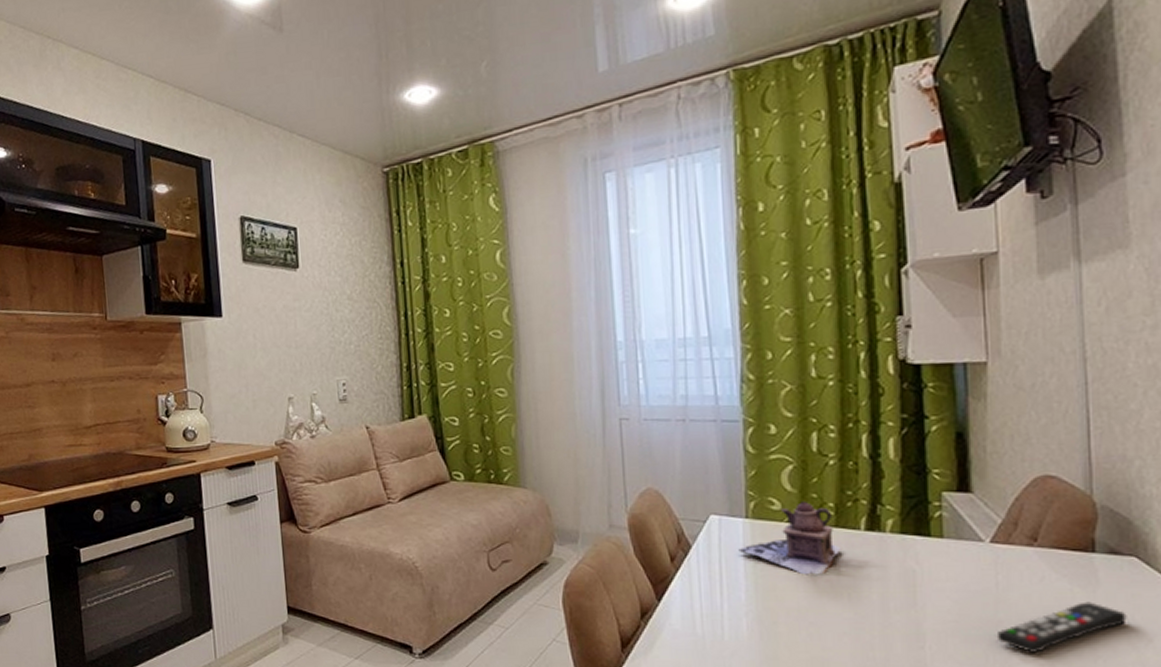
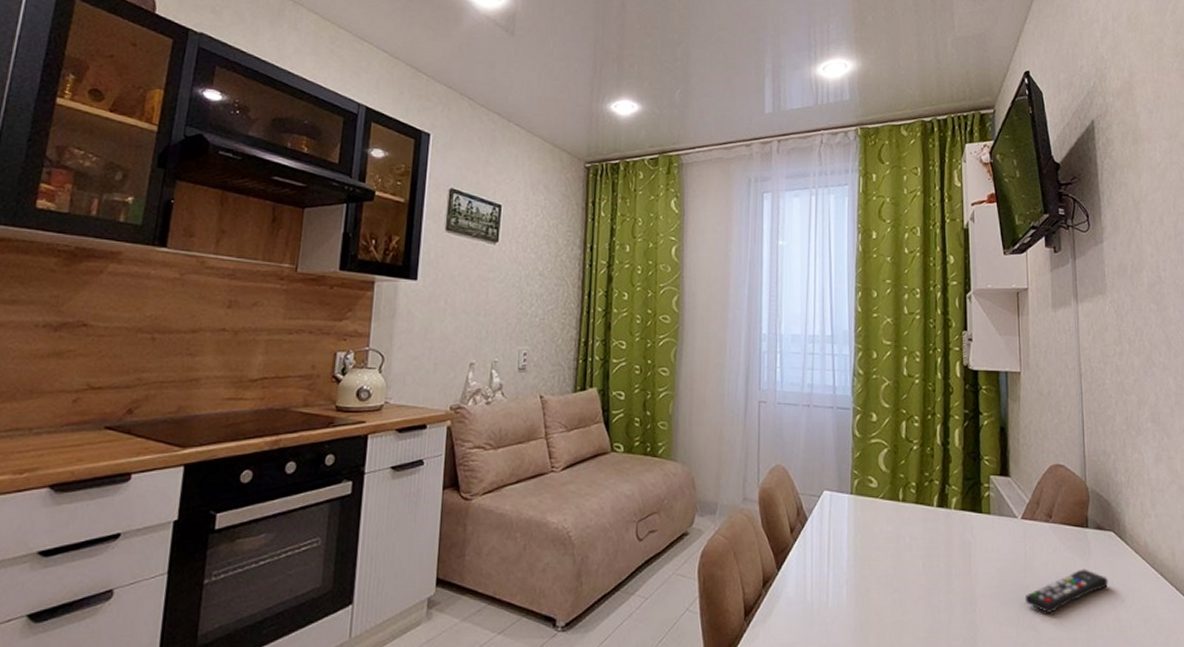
teapot: present [738,501,841,575] -> none [844,480,919,546]

